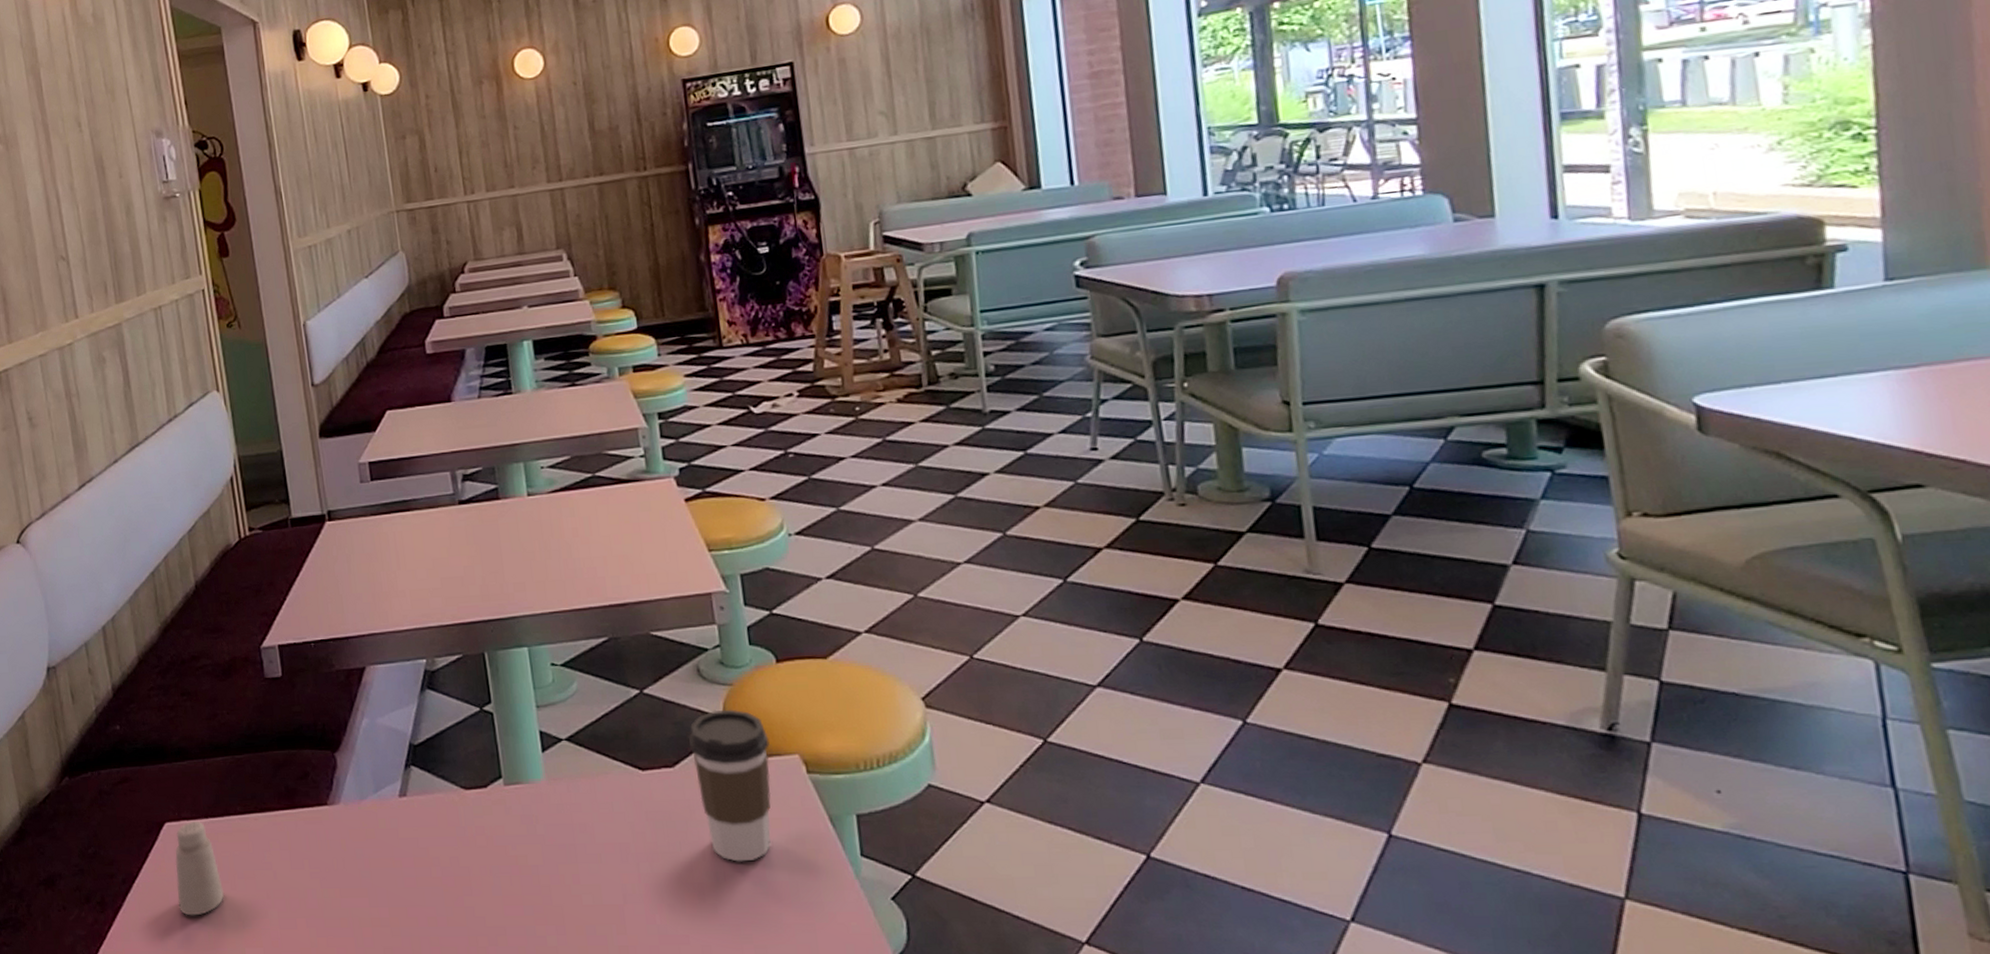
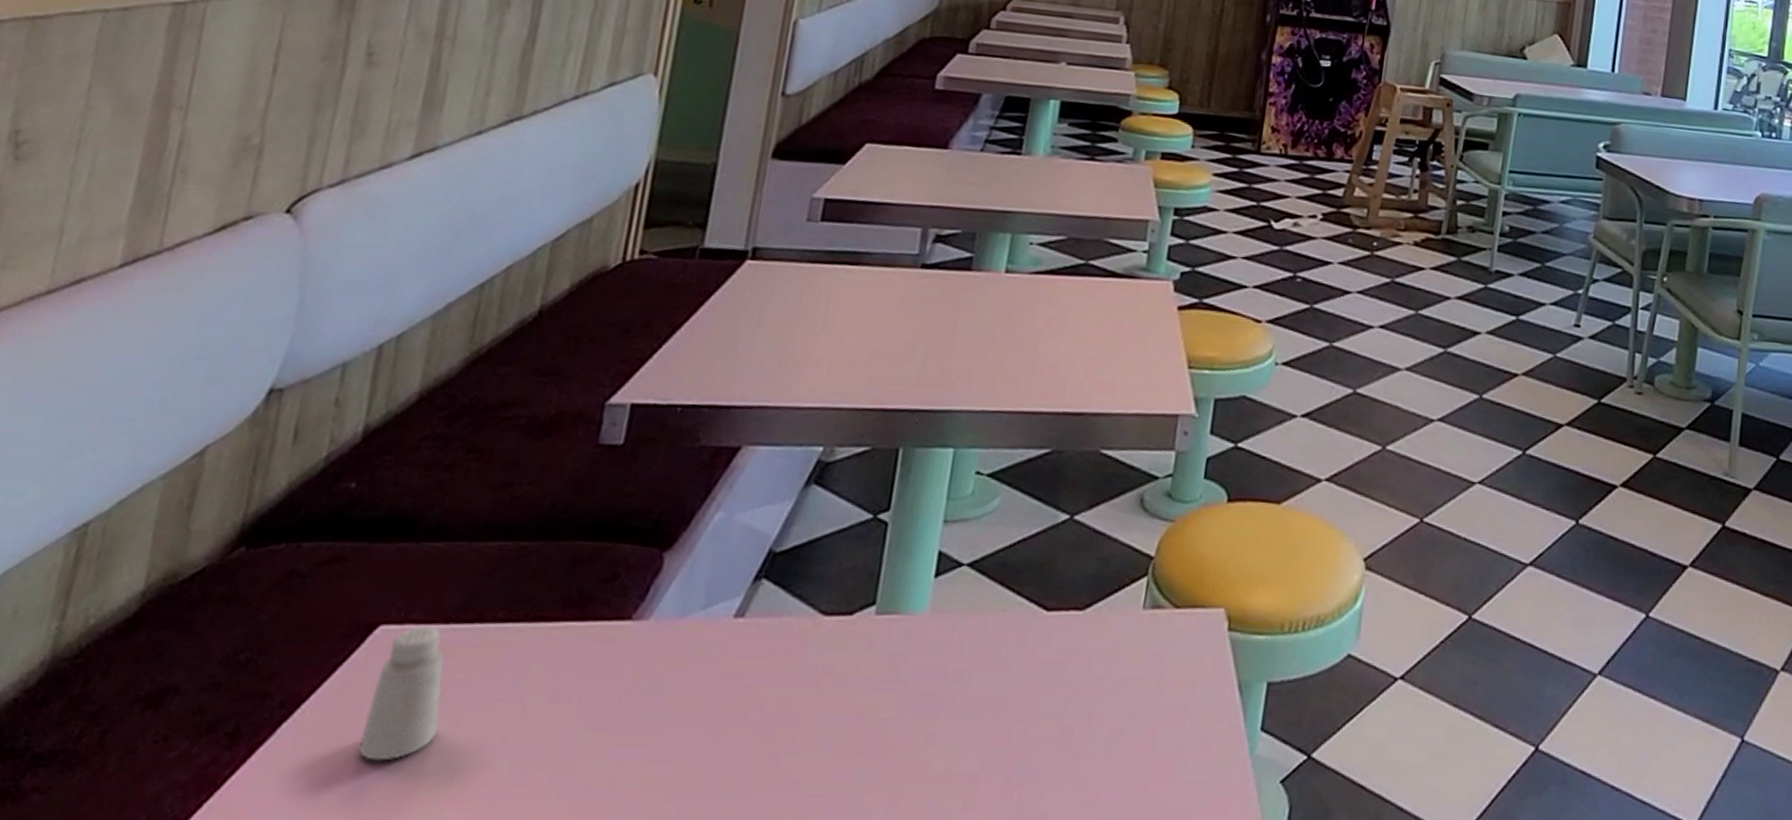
coffee cup: present [687,709,772,862] -> none [1102,548,1198,729]

